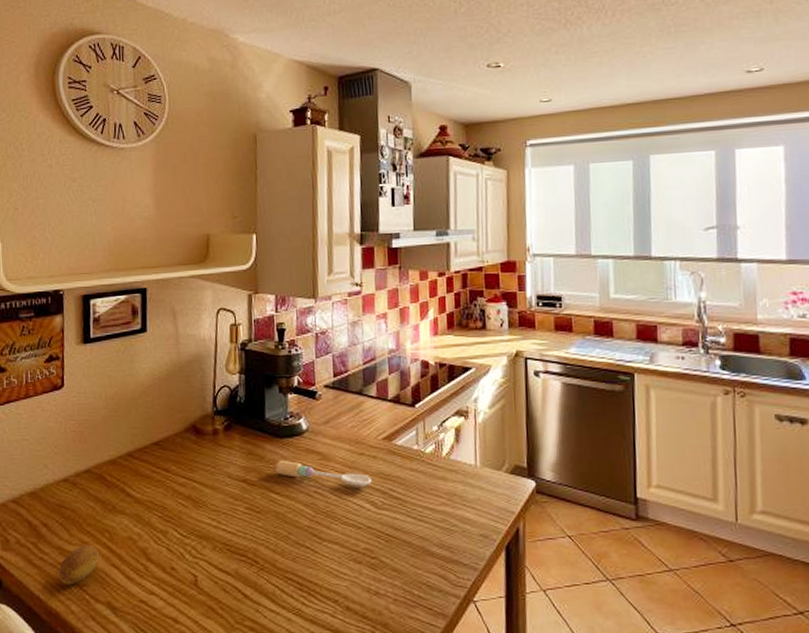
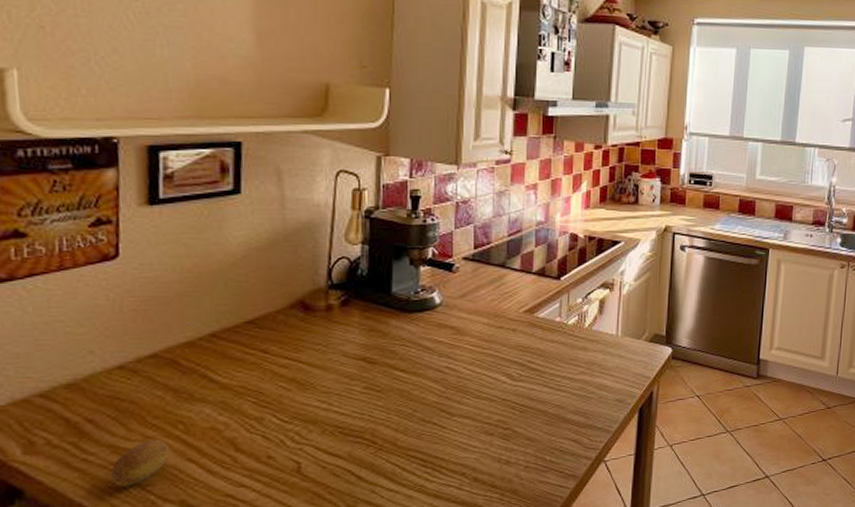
spoon: present [274,460,372,487] -> none [400,335,510,361]

